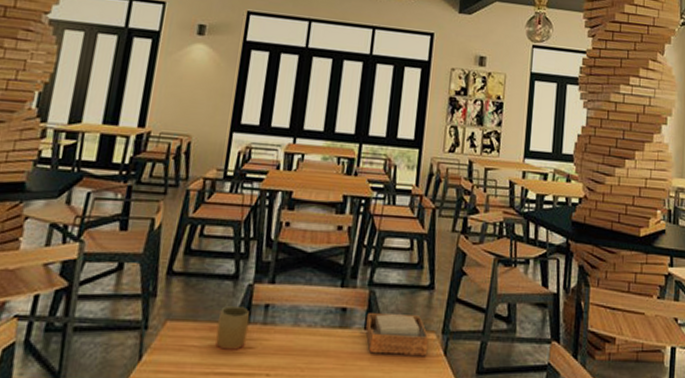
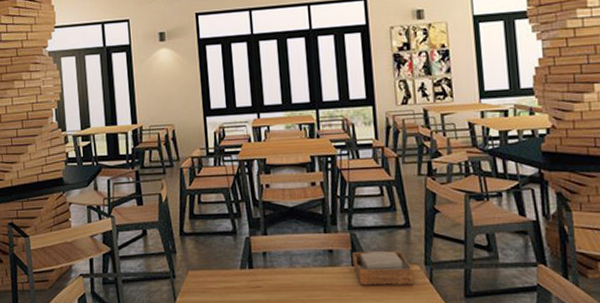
mug: present [215,306,250,350] -> none [227,256,254,290]

